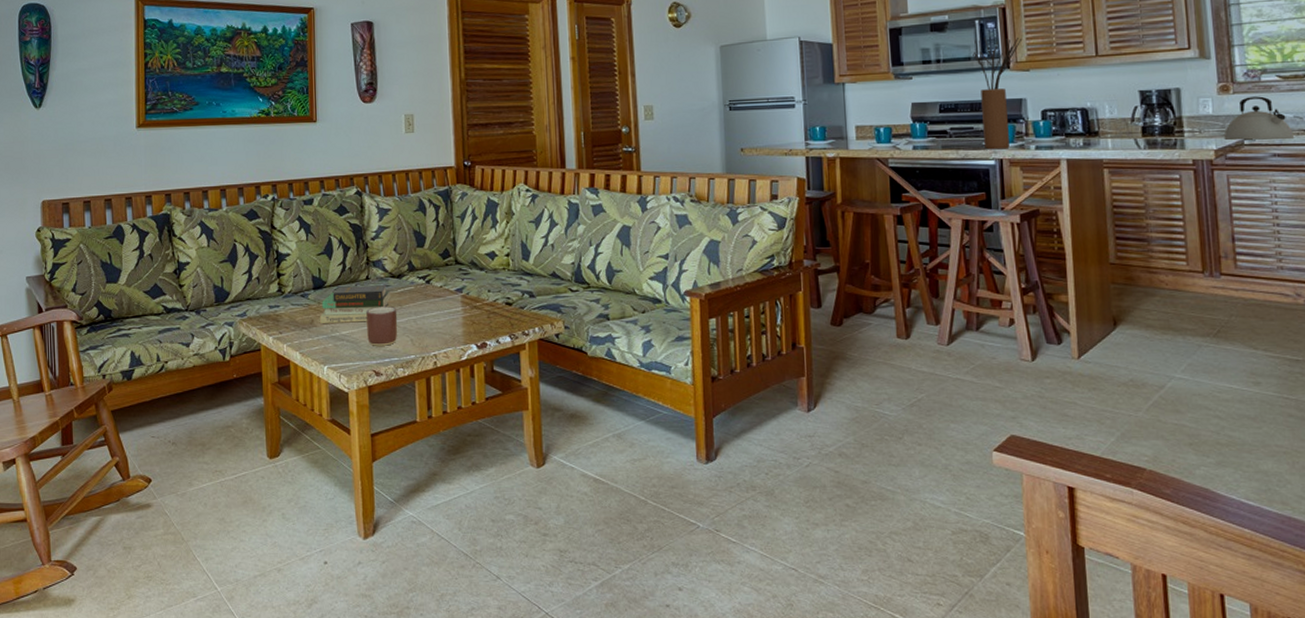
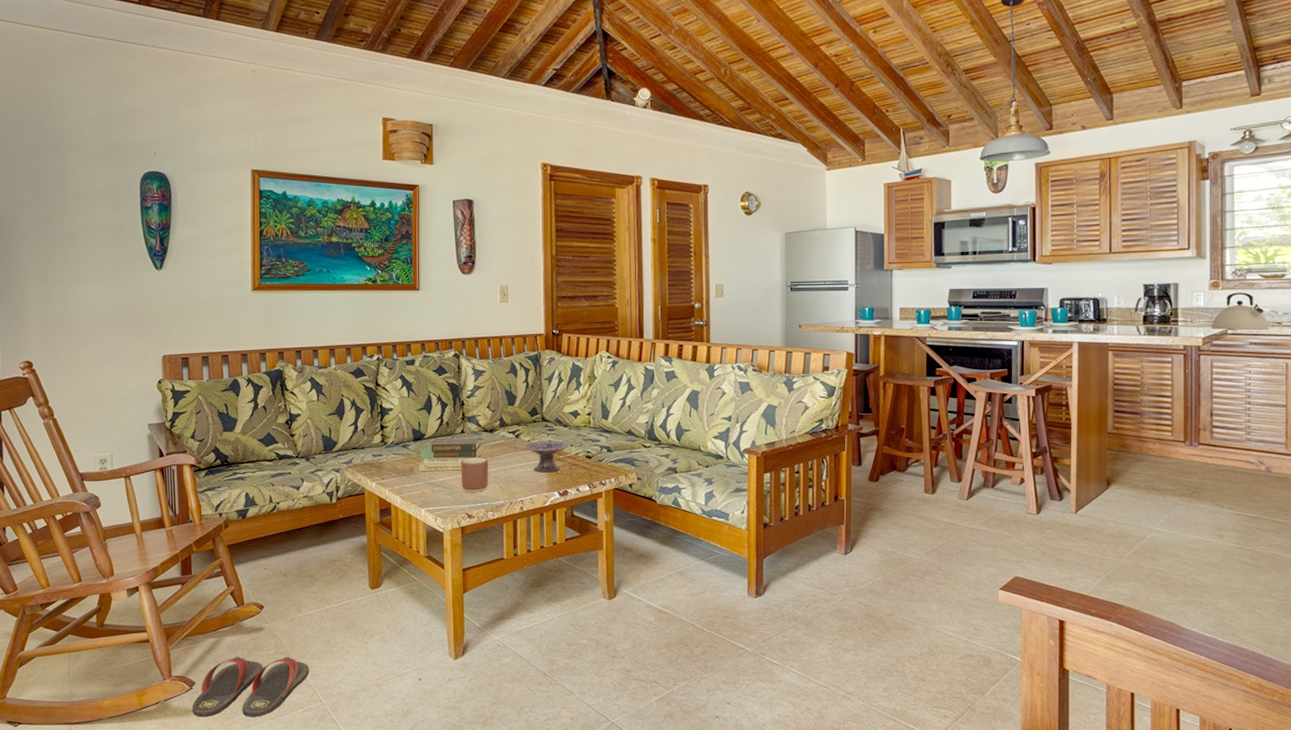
sandal: none [73,538,203,607] -> present [192,657,310,717]
decorative bowl: none [435,285,487,323] -> present [523,440,569,473]
vase: present [972,37,1023,150] -> none [1004,233,1048,332]

